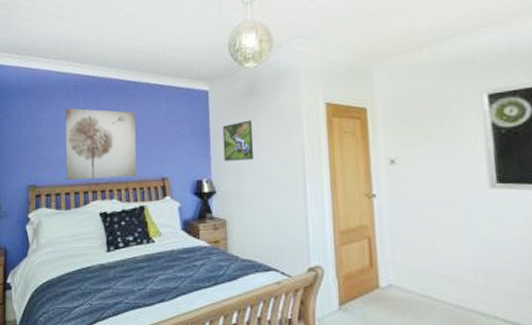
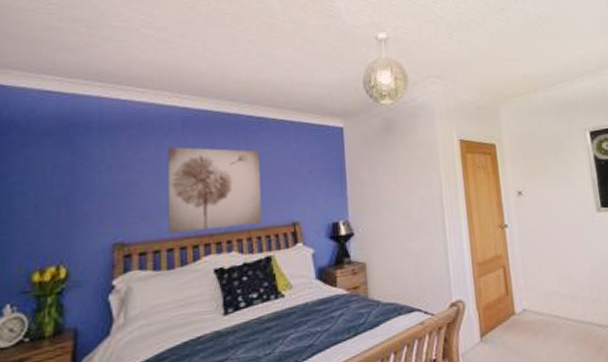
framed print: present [222,120,254,161] -> none [359,157,393,201]

